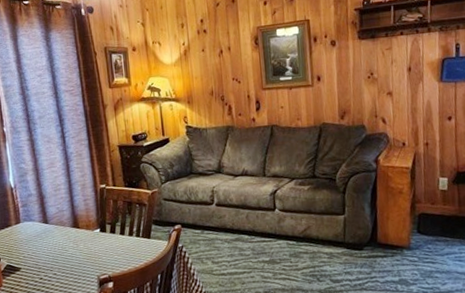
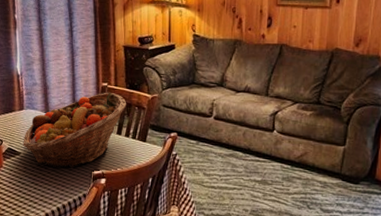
fruit basket: none [22,193,127,278] -> present [23,92,127,168]

